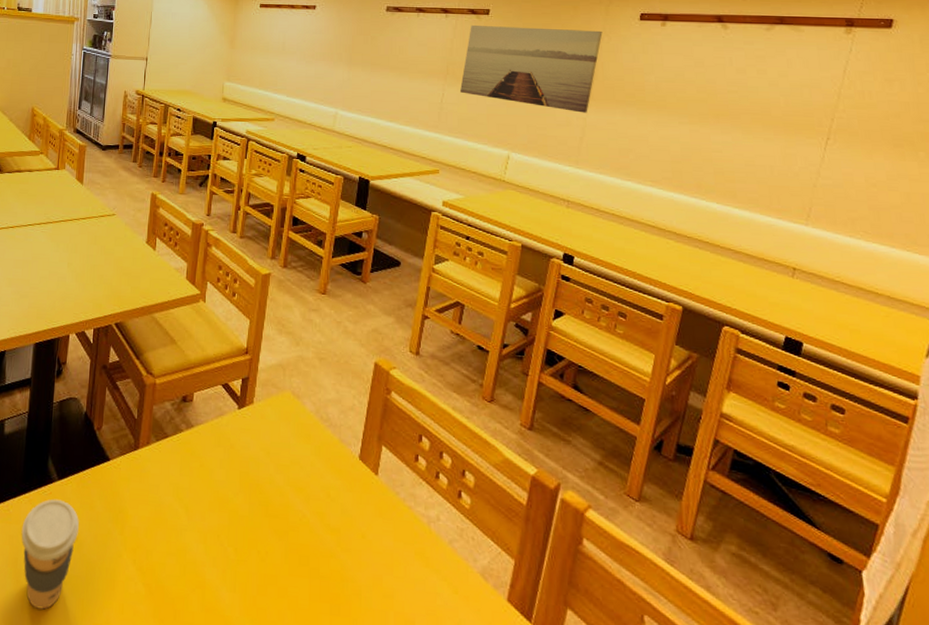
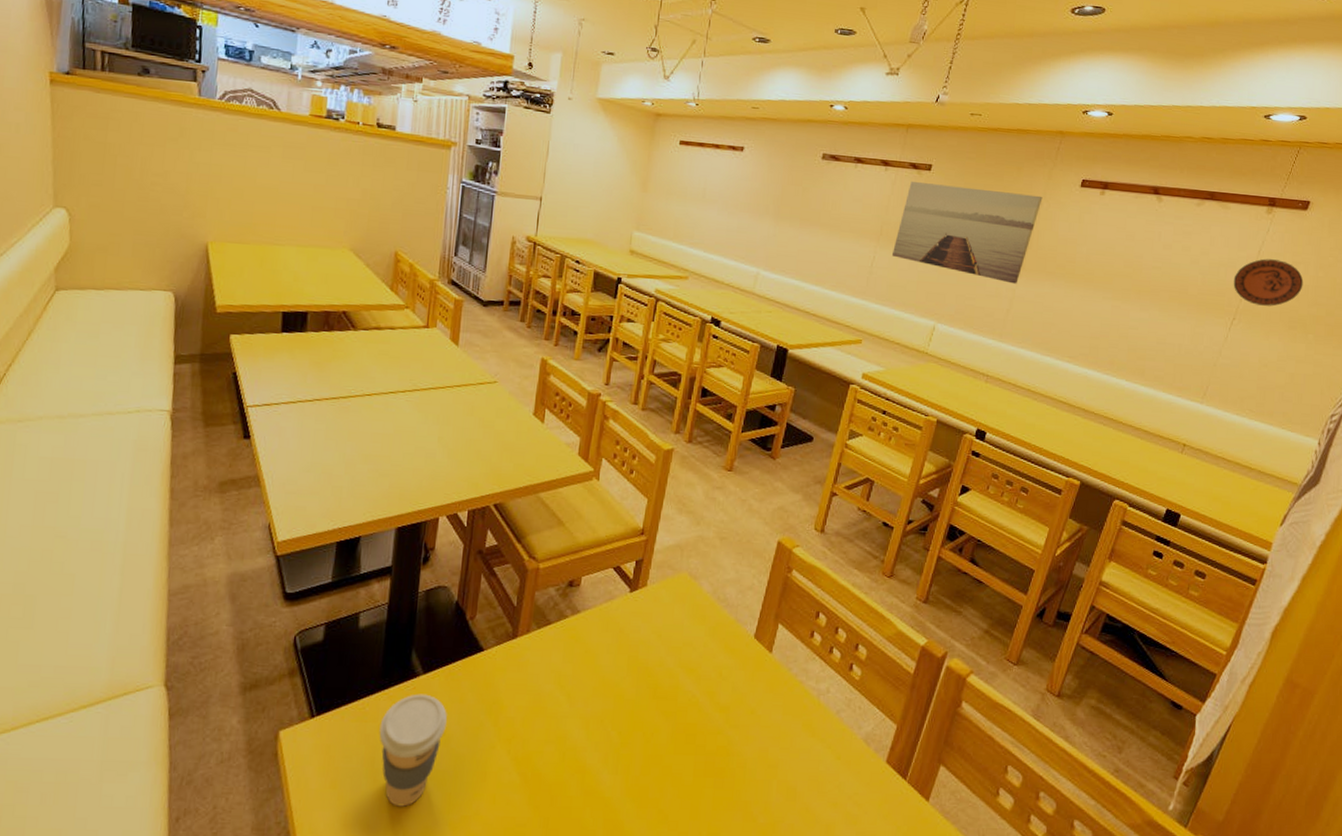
decorative plate: none [820,78,903,125] -> present [1233,258,1304,307]

